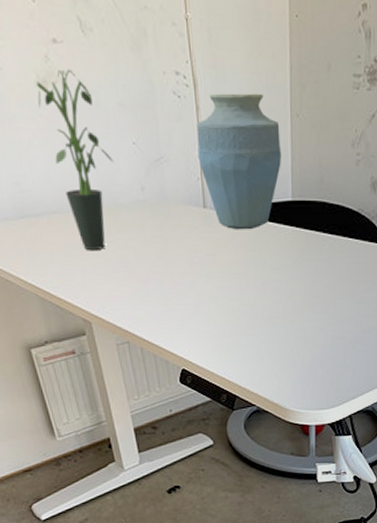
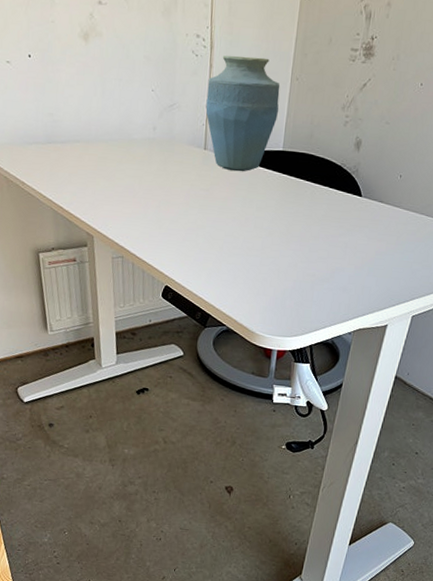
potted plant: present [36,69,114,250] -> none [78,25,134,176]

